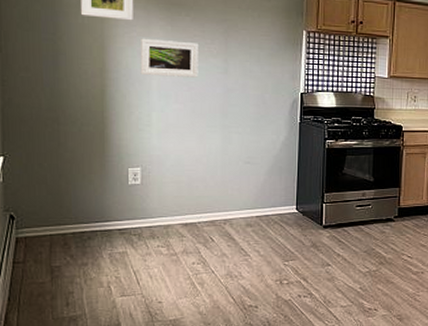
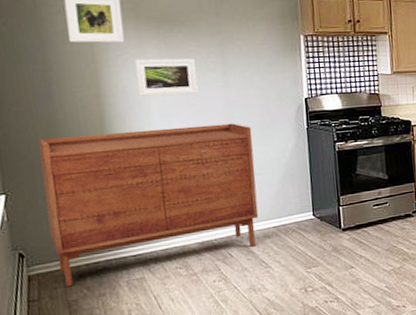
sideboard: none [40,105,246,253] -> present [37,123,259,287]

